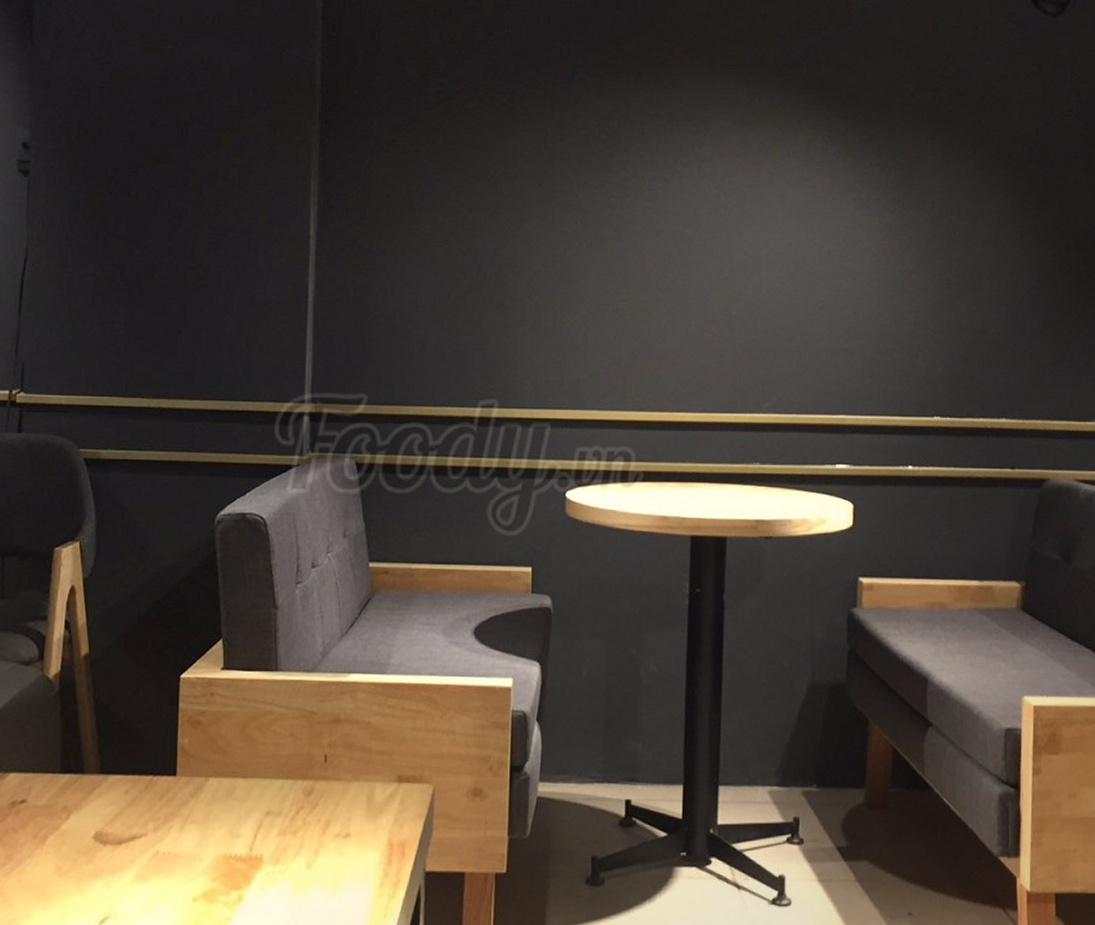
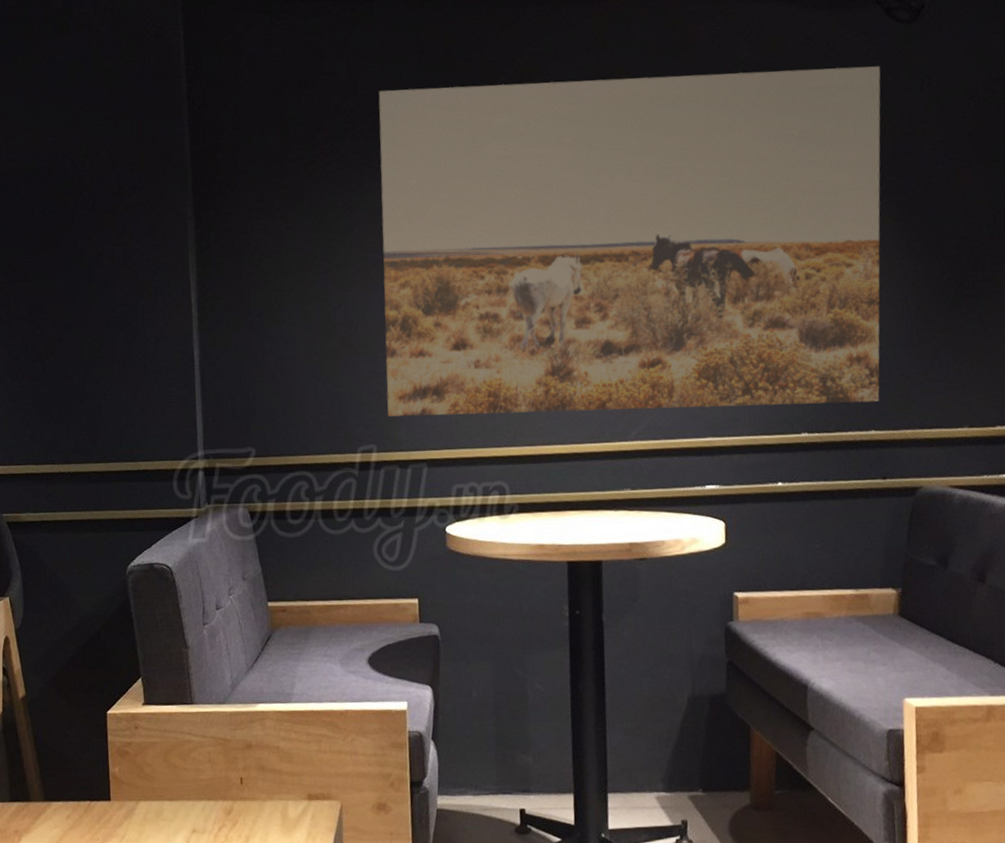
wall art: none [511,30,1026,389] -> present [378,66,881,417]

